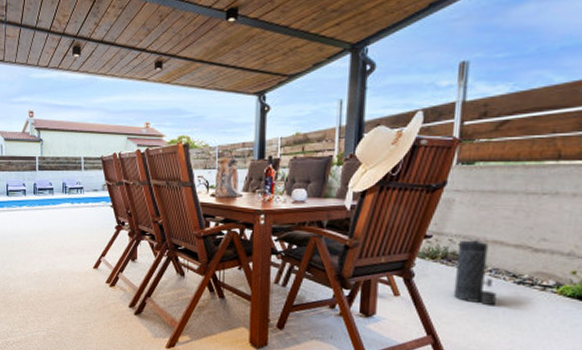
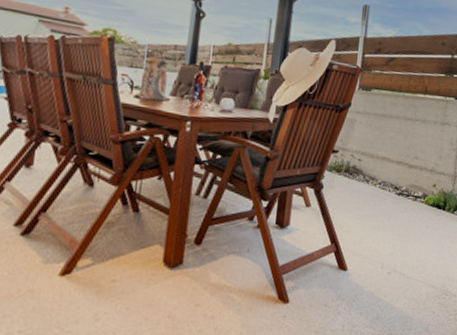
canister: present [453,238,497,306] -> none [352,154,384,215]

